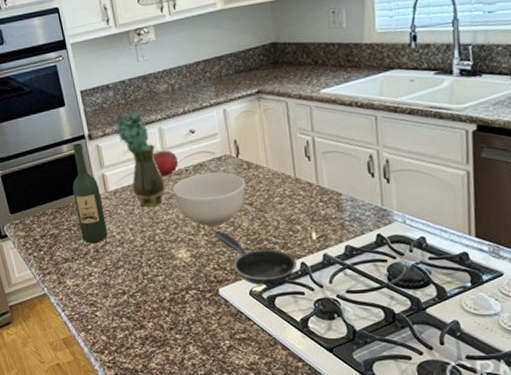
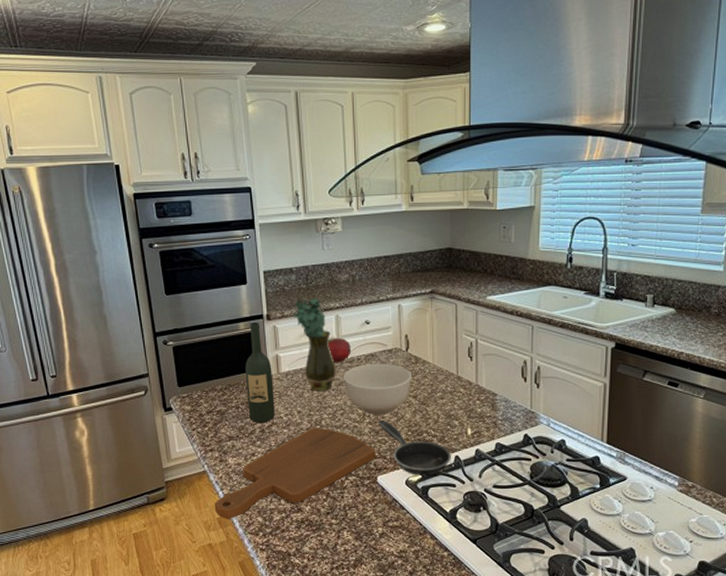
cutting board: none [57,243,215,340] -> present [214,427,376,520]

